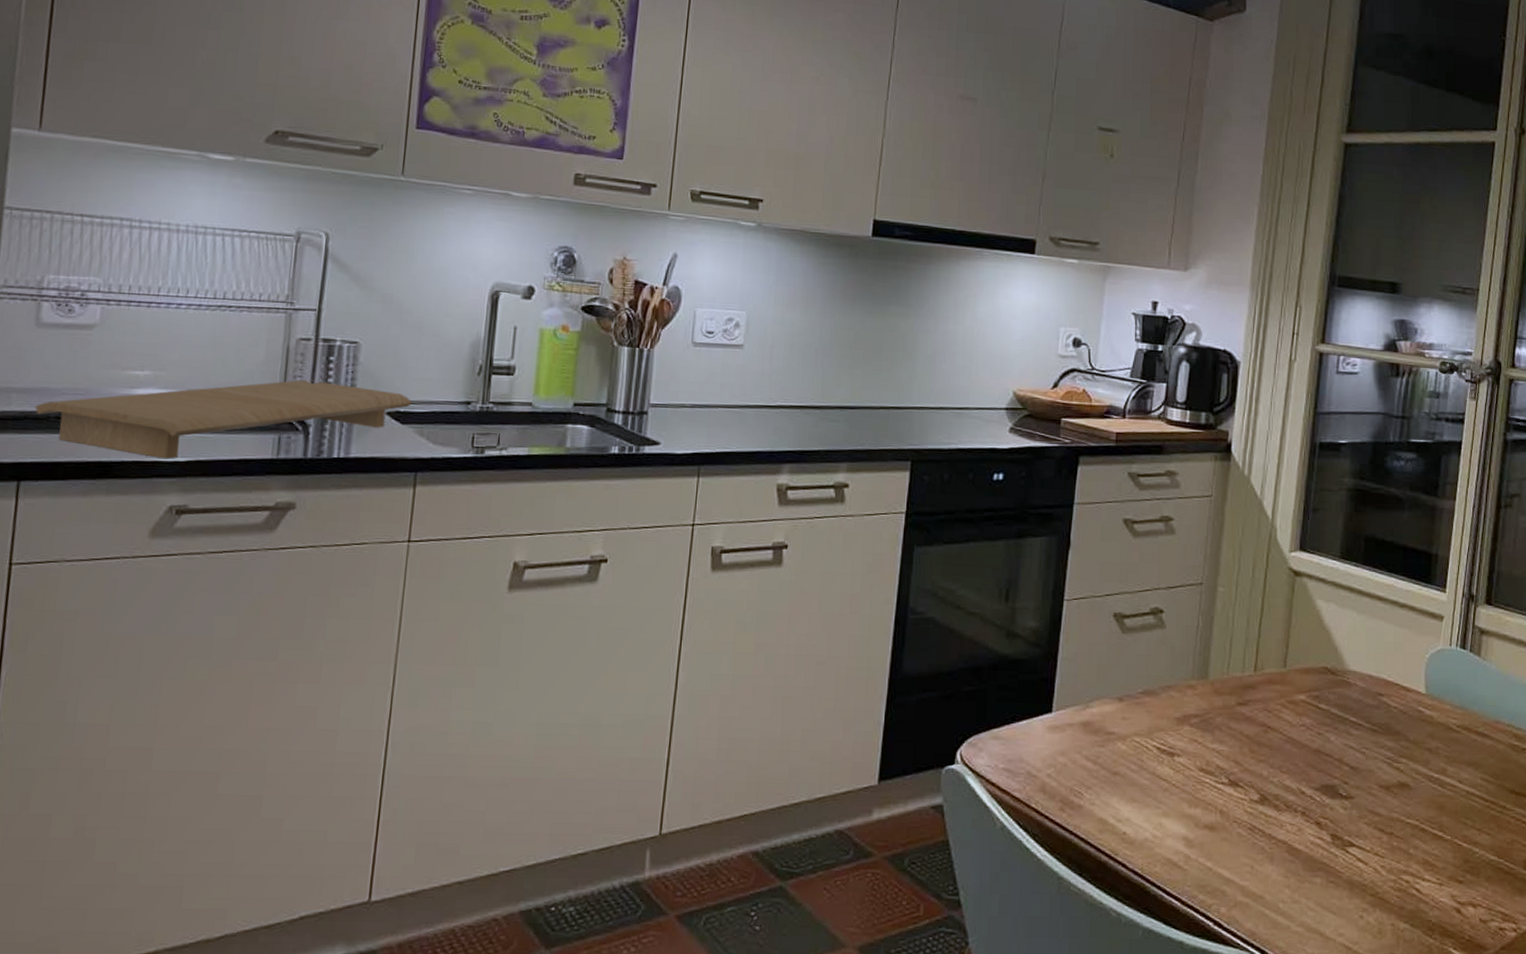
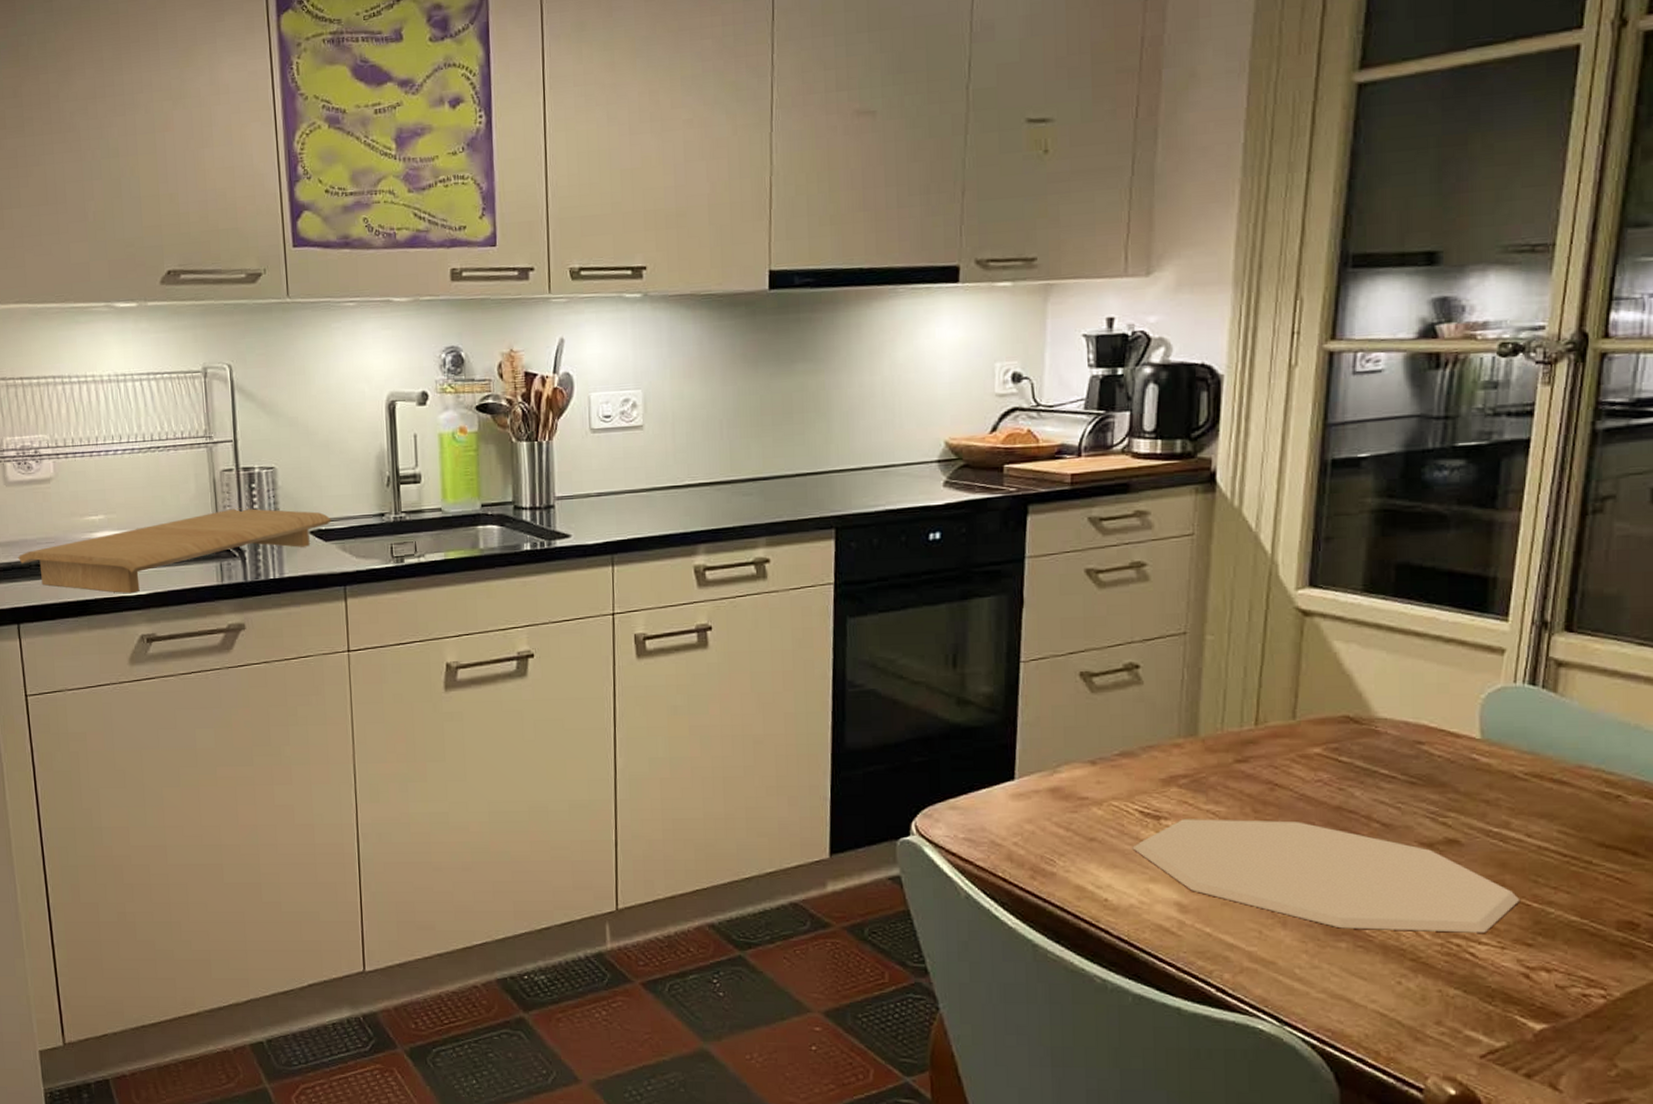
placemat: none [1149,756,1454,870] -> present [1132,819,1521,933]

